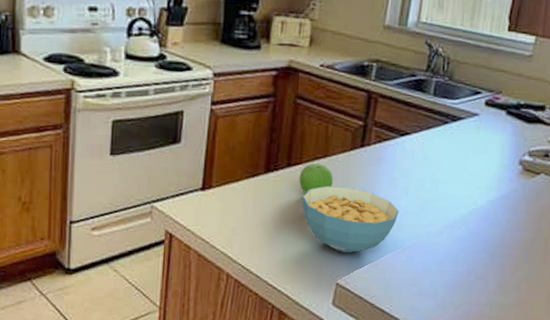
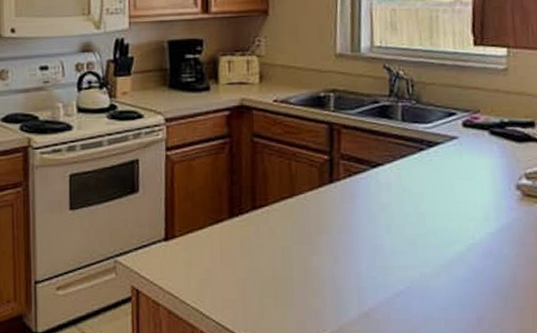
fruit: present [299,163,333,194] -> none [267,204,304,238]
cereal bowl: present [302,186,399,252] -> none [273,227,385,302]

